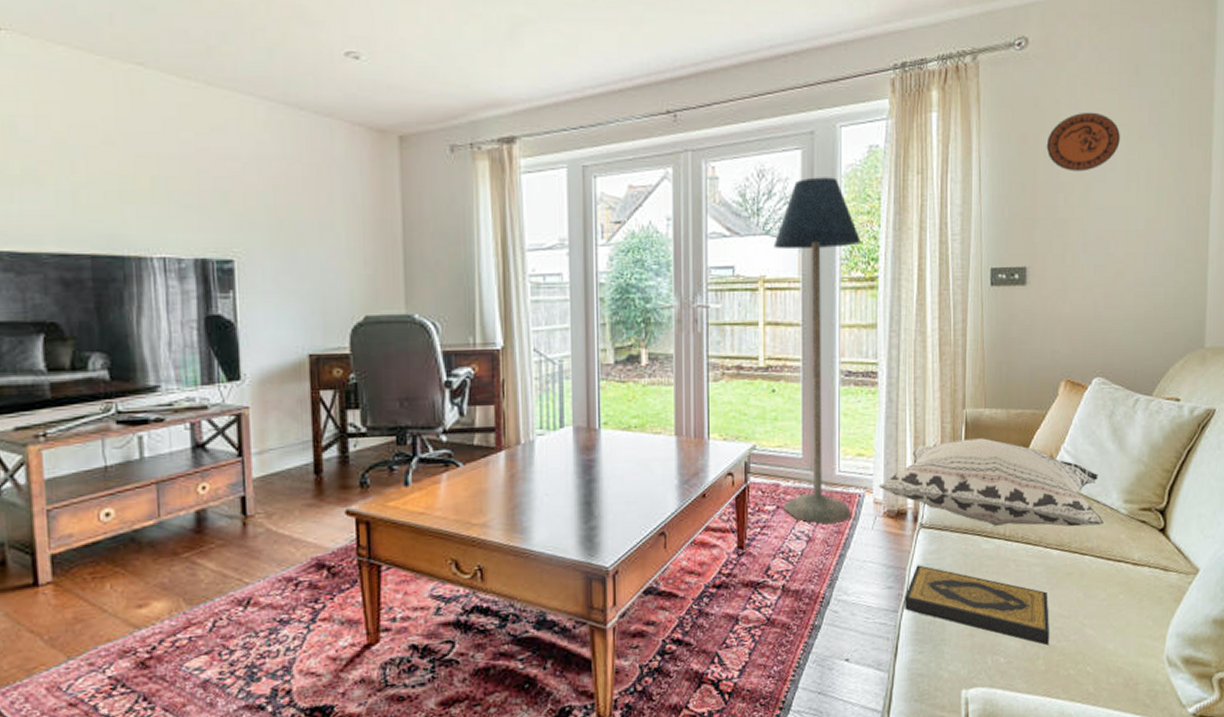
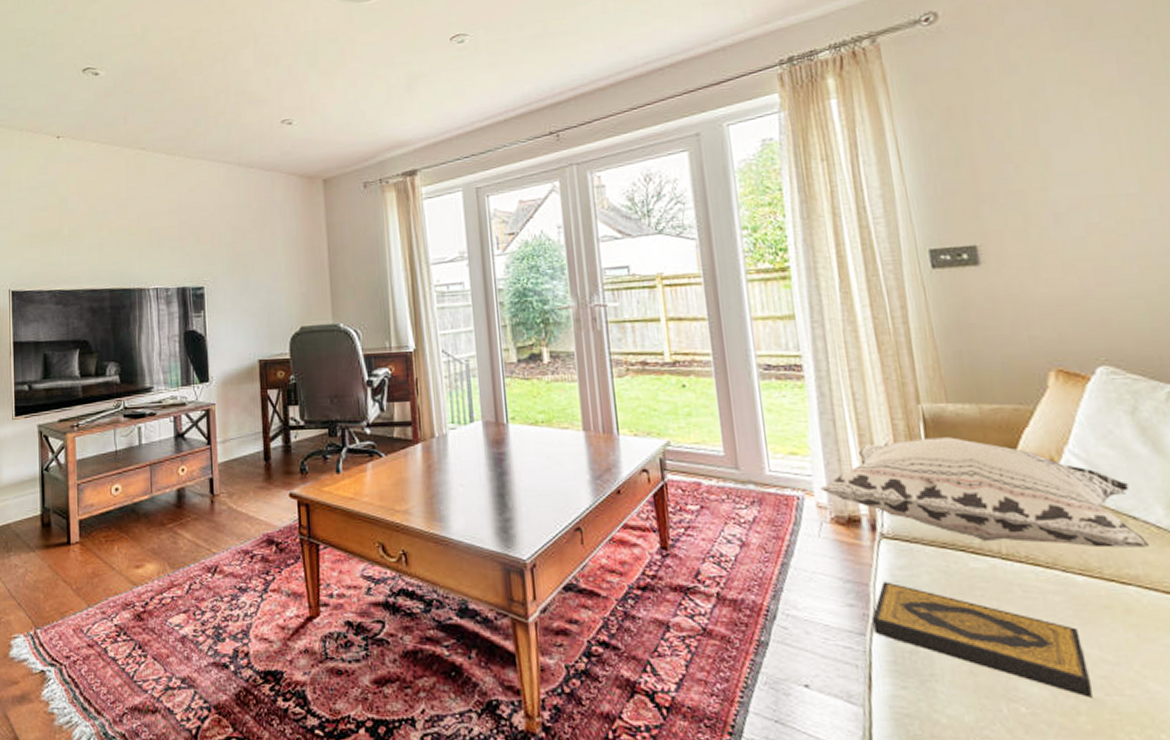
floor lamp: present [773,177,862,525] -> none [668,173,792,529]
decorative plate: present [1046,112,1120,172] -> none [980,74,1082,139]

